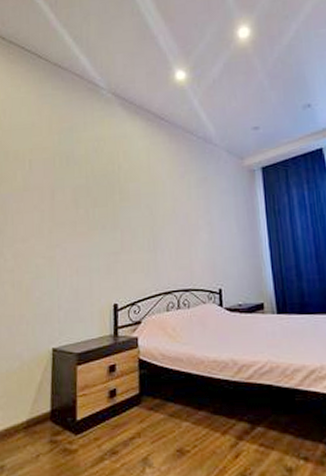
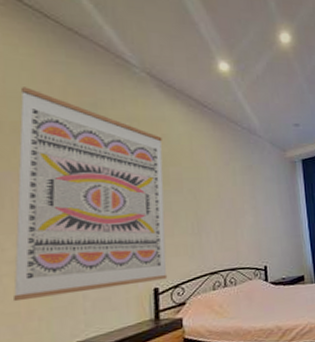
wall art: none [10,120,126,306] -> present [12,87,168,302]

